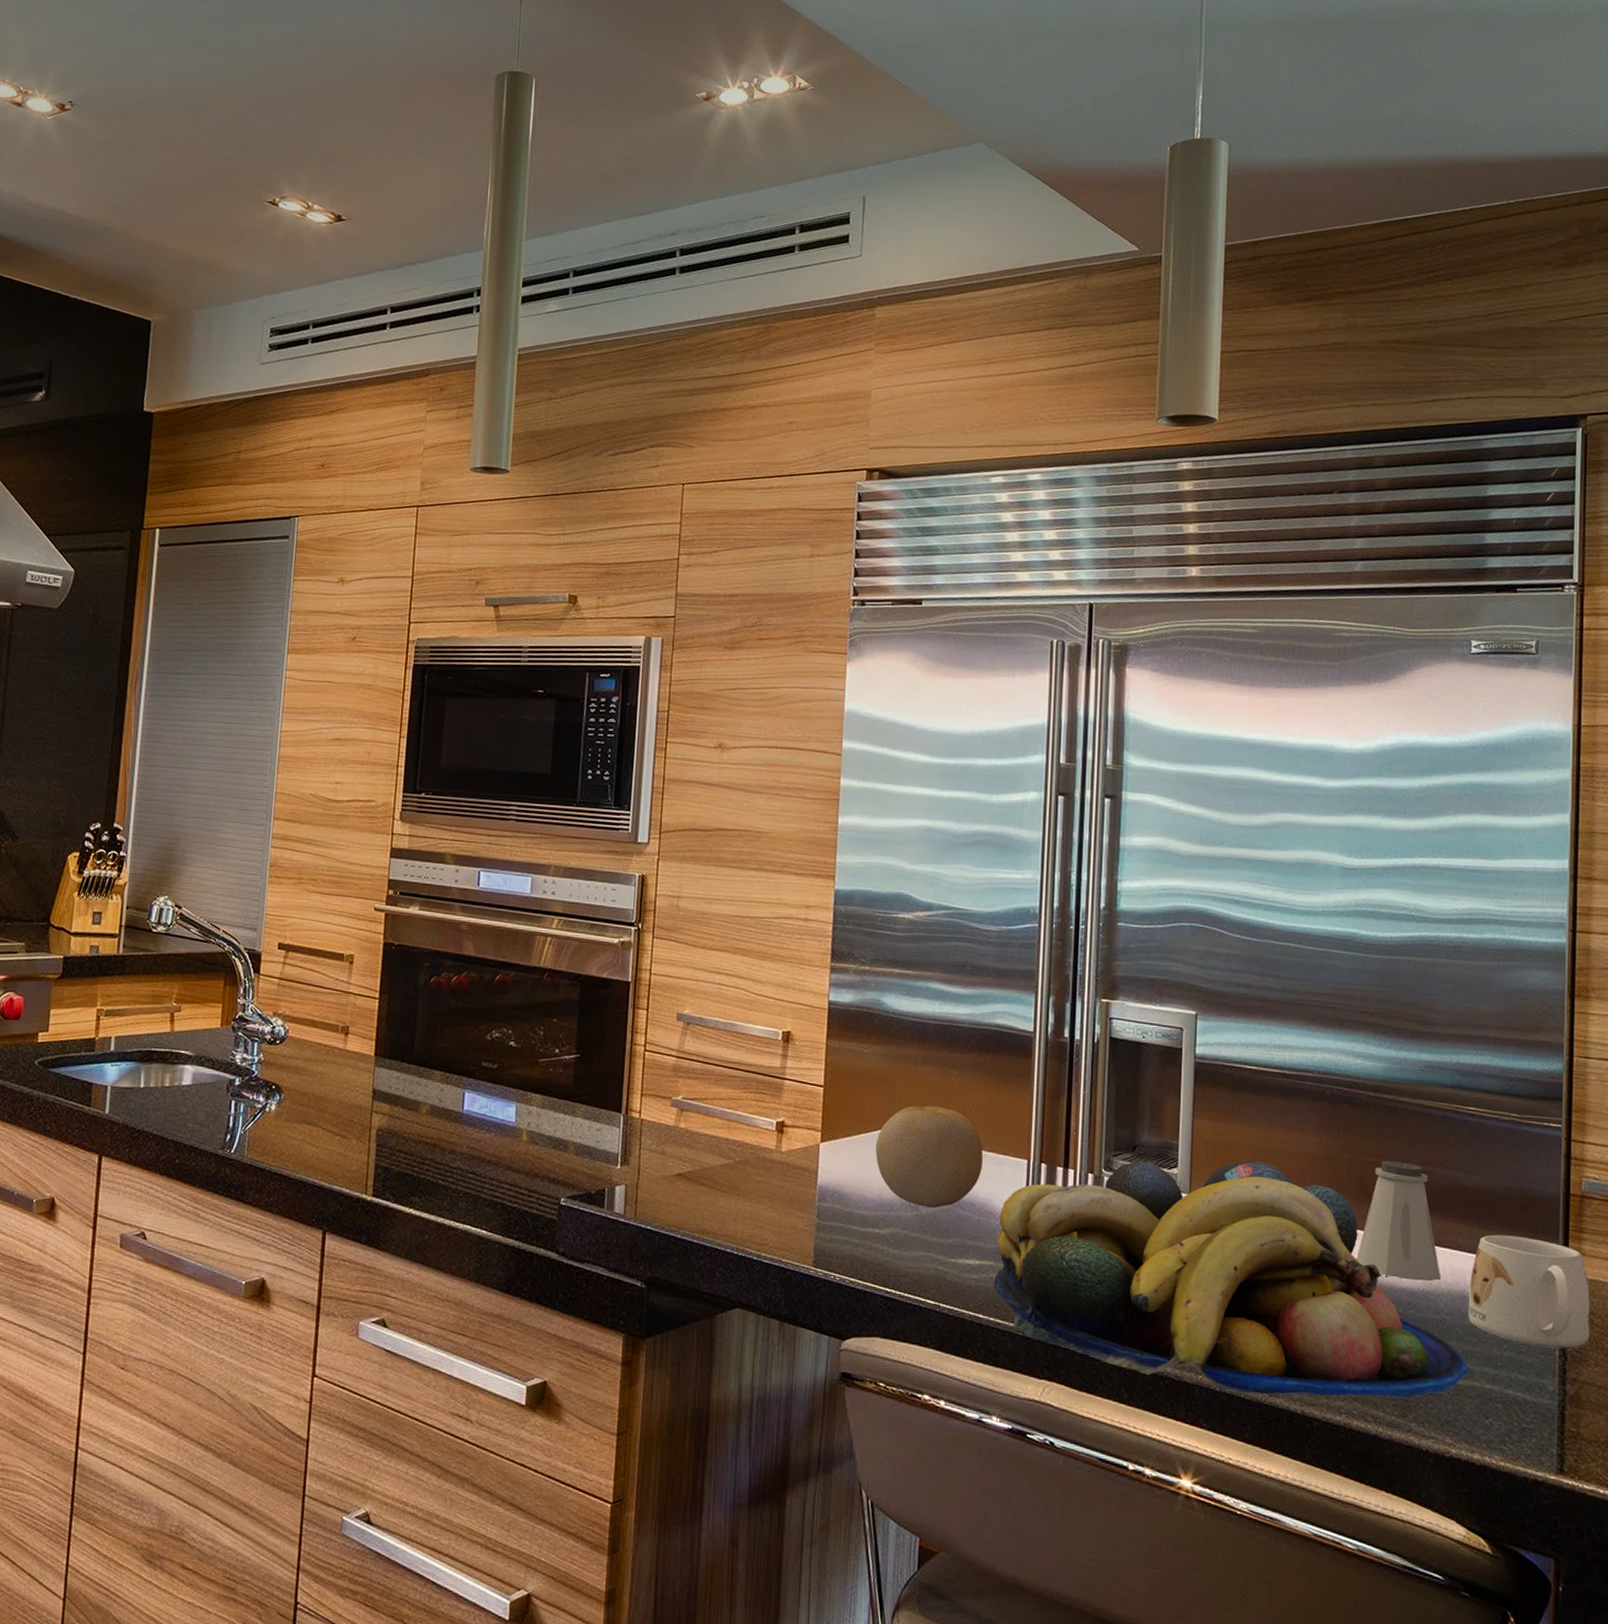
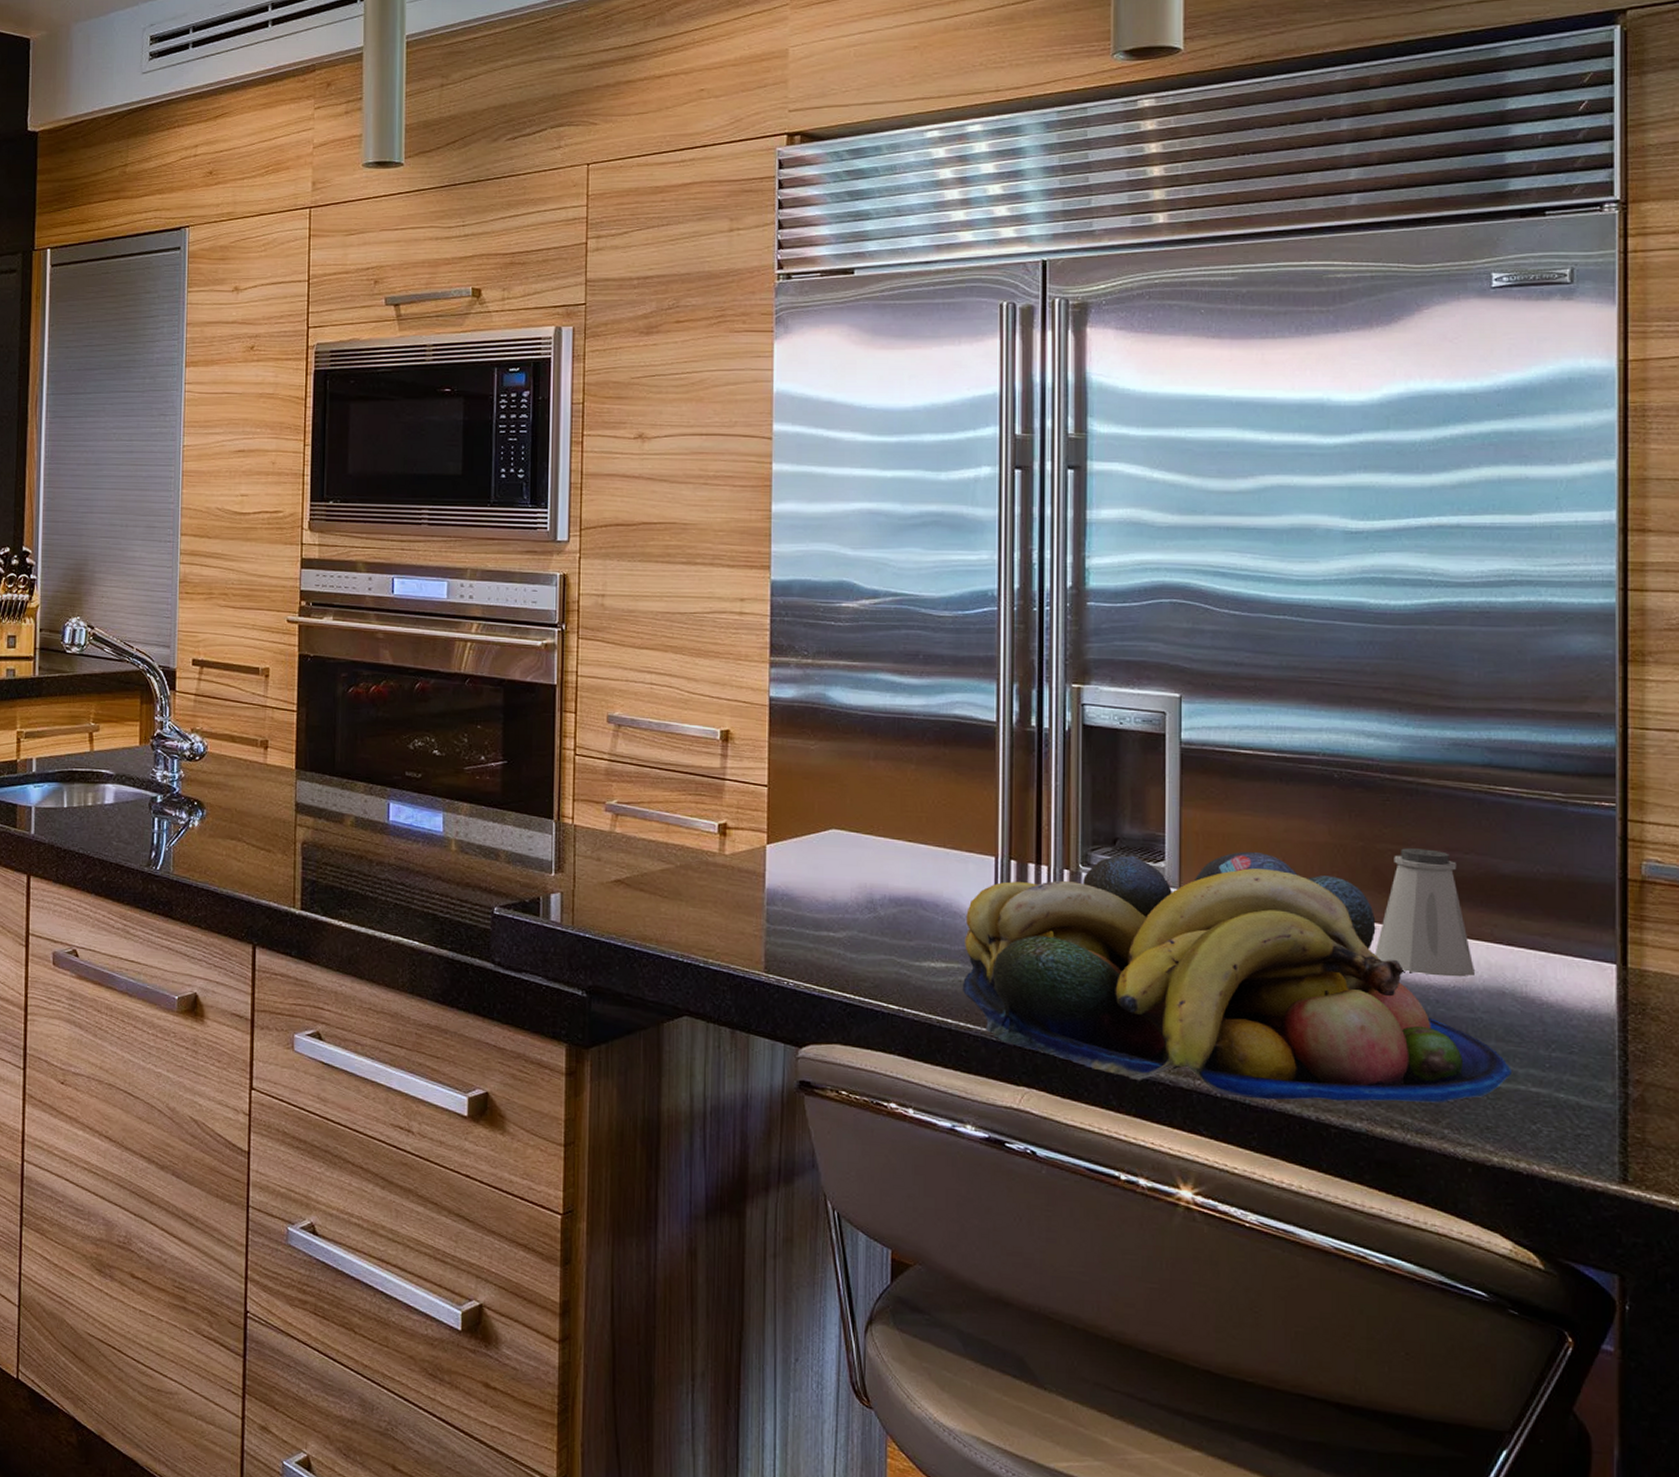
fruit: present [875,1105,983,1208] -> none [827,803,945,909]
mug: present [1468,1234,1591,1349] -> none [1508,925,1656,1048]

